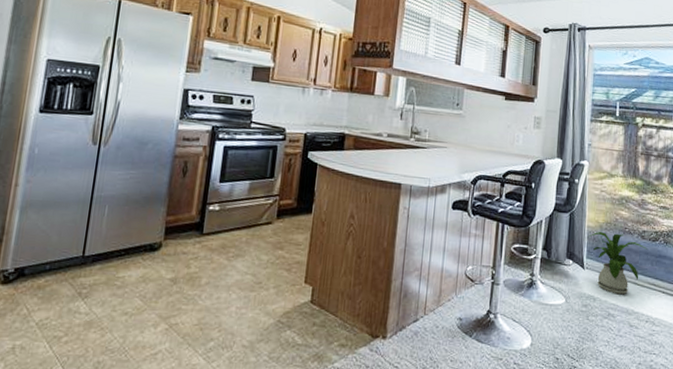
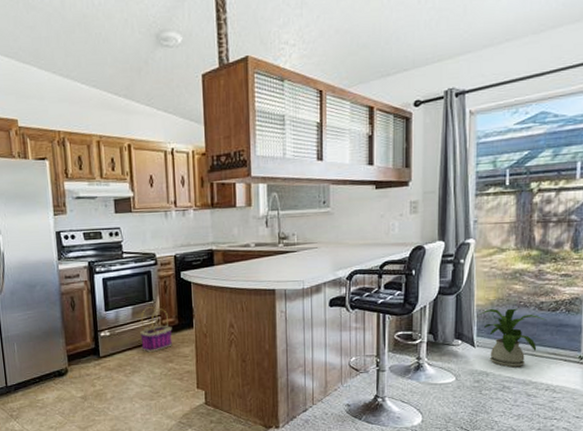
basket: none [251,184,289,235] -> present [140,307,172,352]

